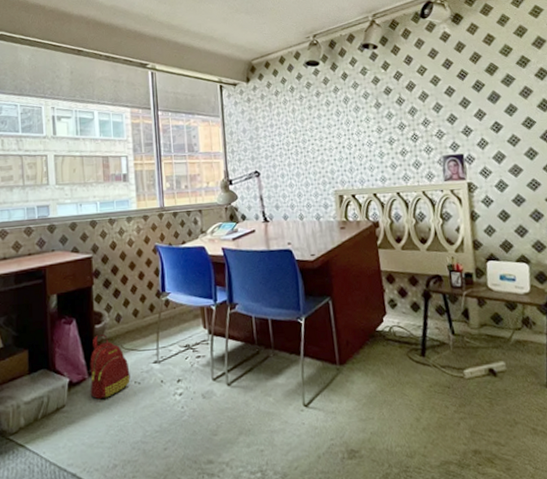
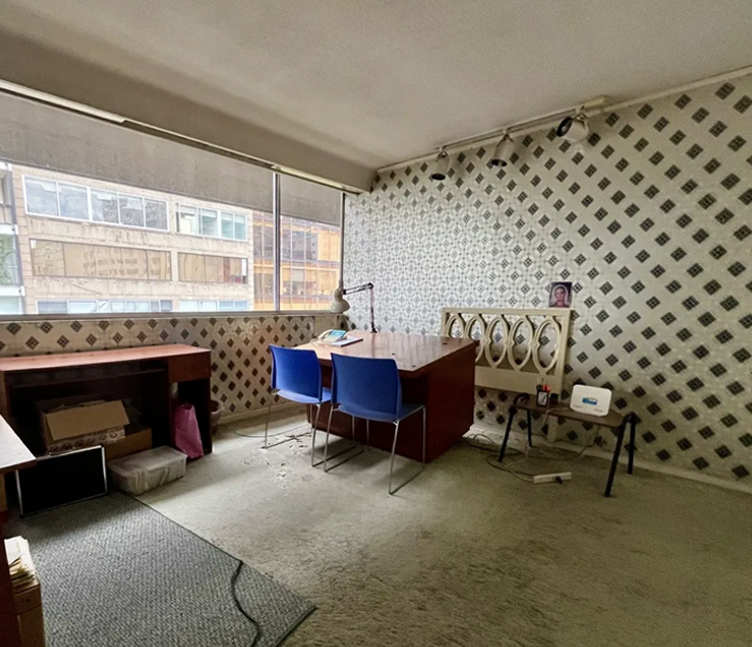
backpack: present [90,333,131,400] -> none [205,420,241,474]

